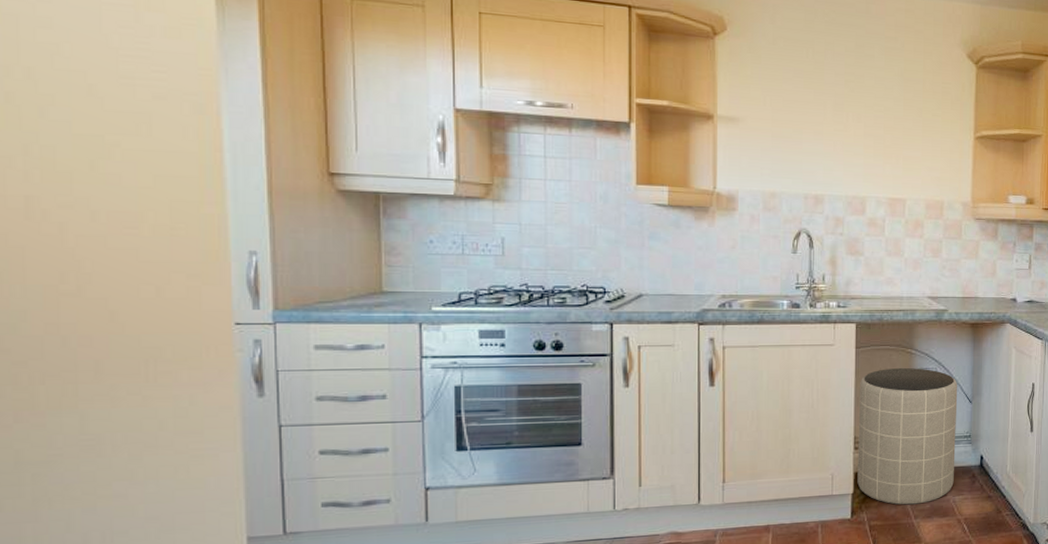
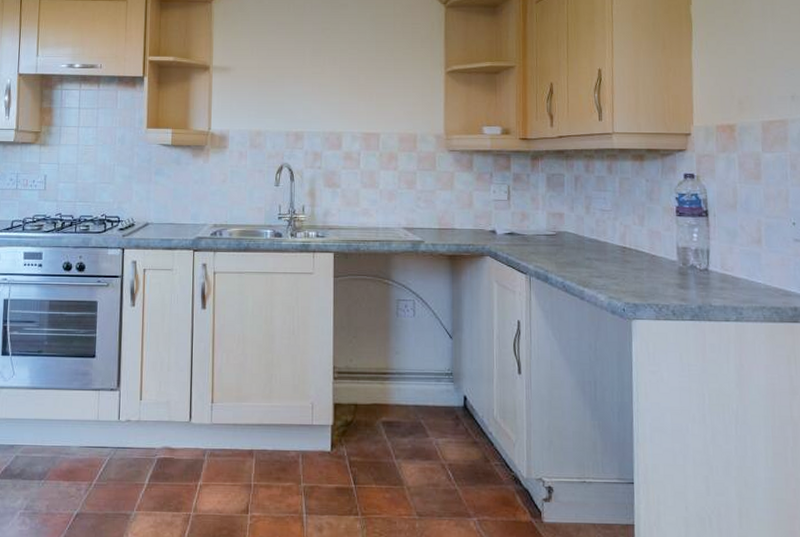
trash can: present [857,368,958,505] -> none [337,299,437,443]

